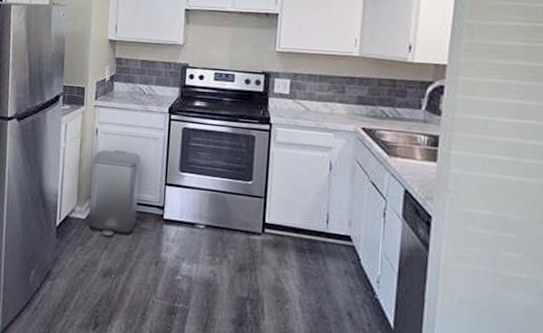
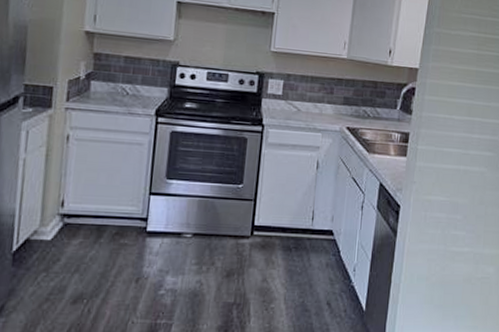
pedal bin: present [88,150,141,236] -> none [55,159,122,257]

